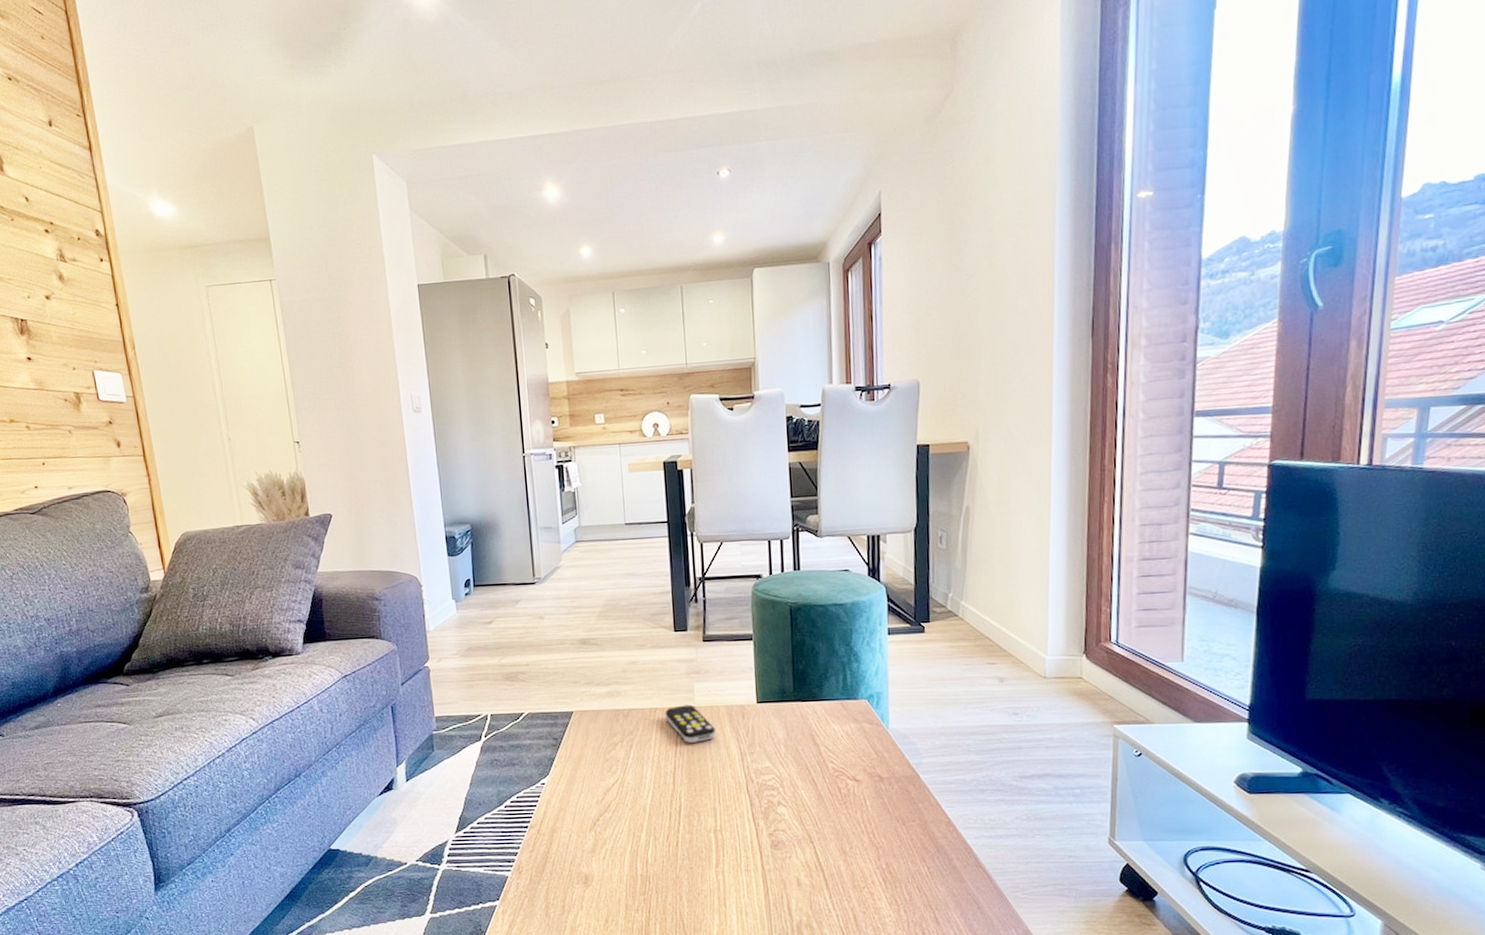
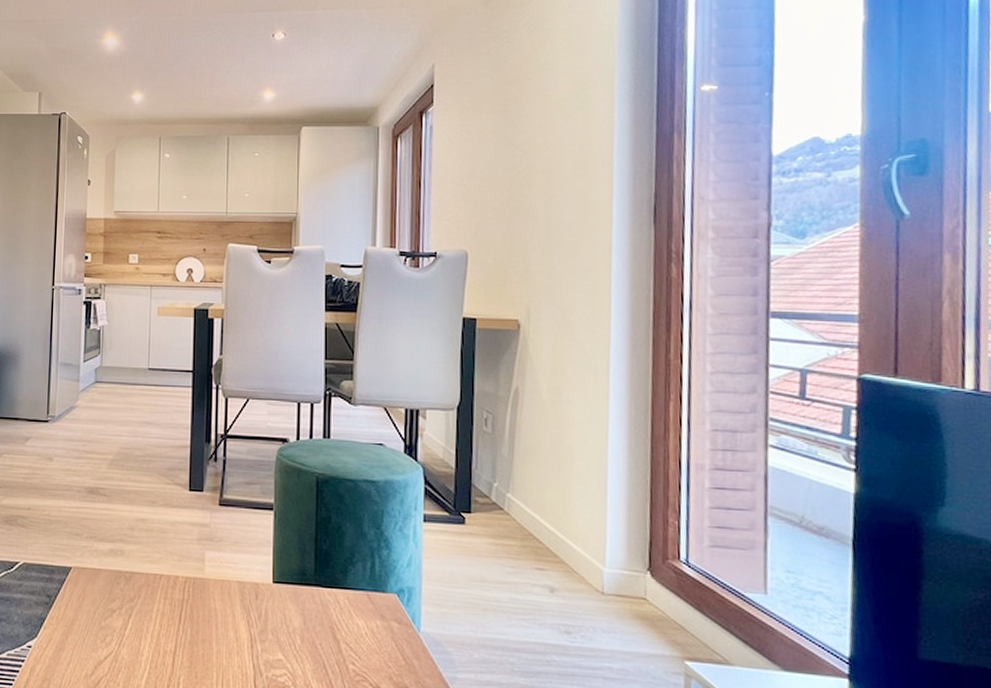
remote control: present [664,704,716,743] -> none [170,574,224,621]

